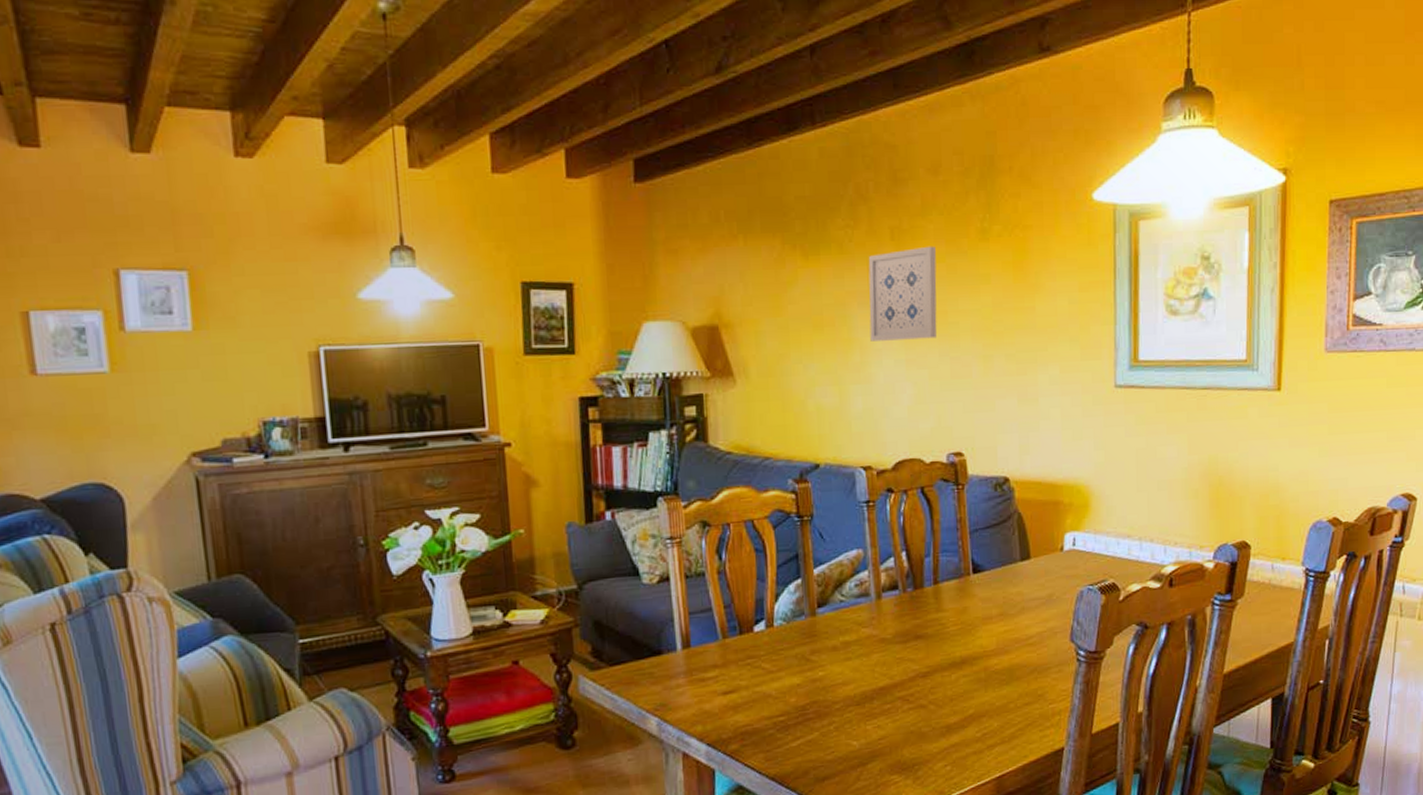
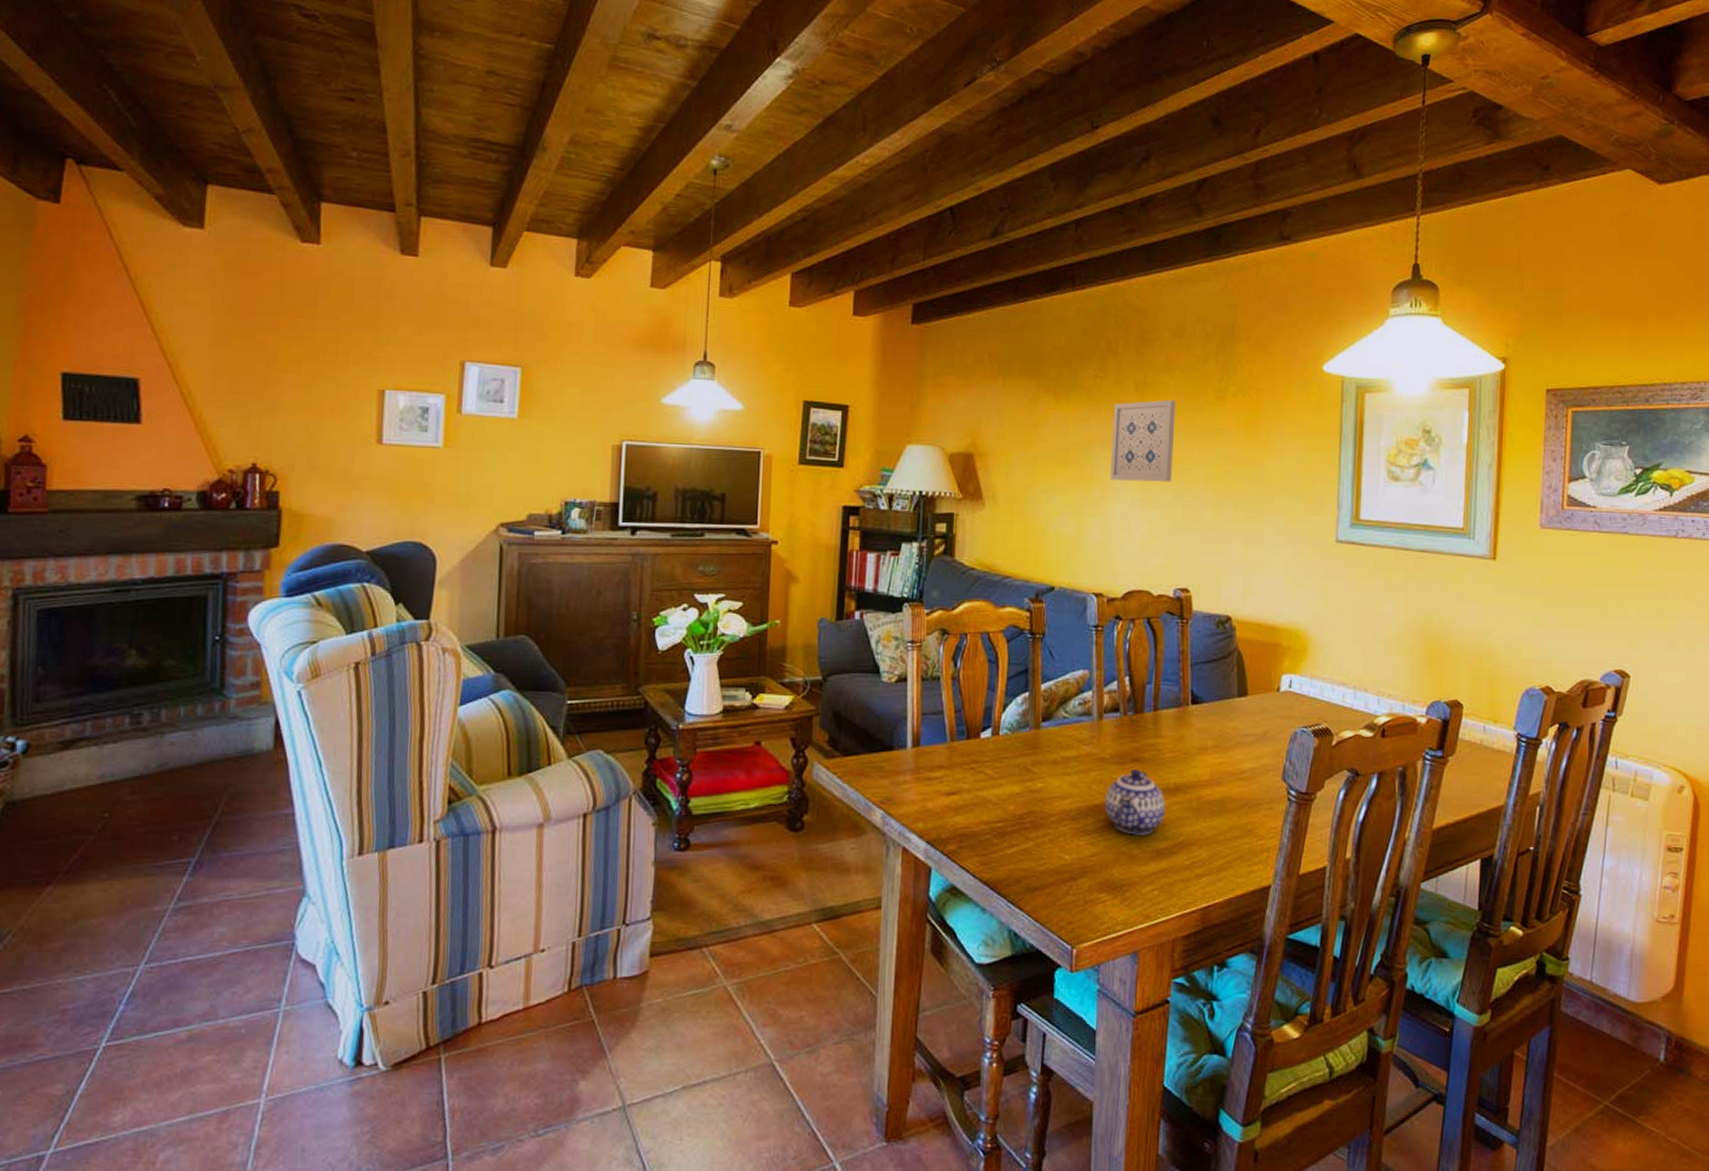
teapot: none [889,646,953,713] -> present [1104,769,1166,835]

